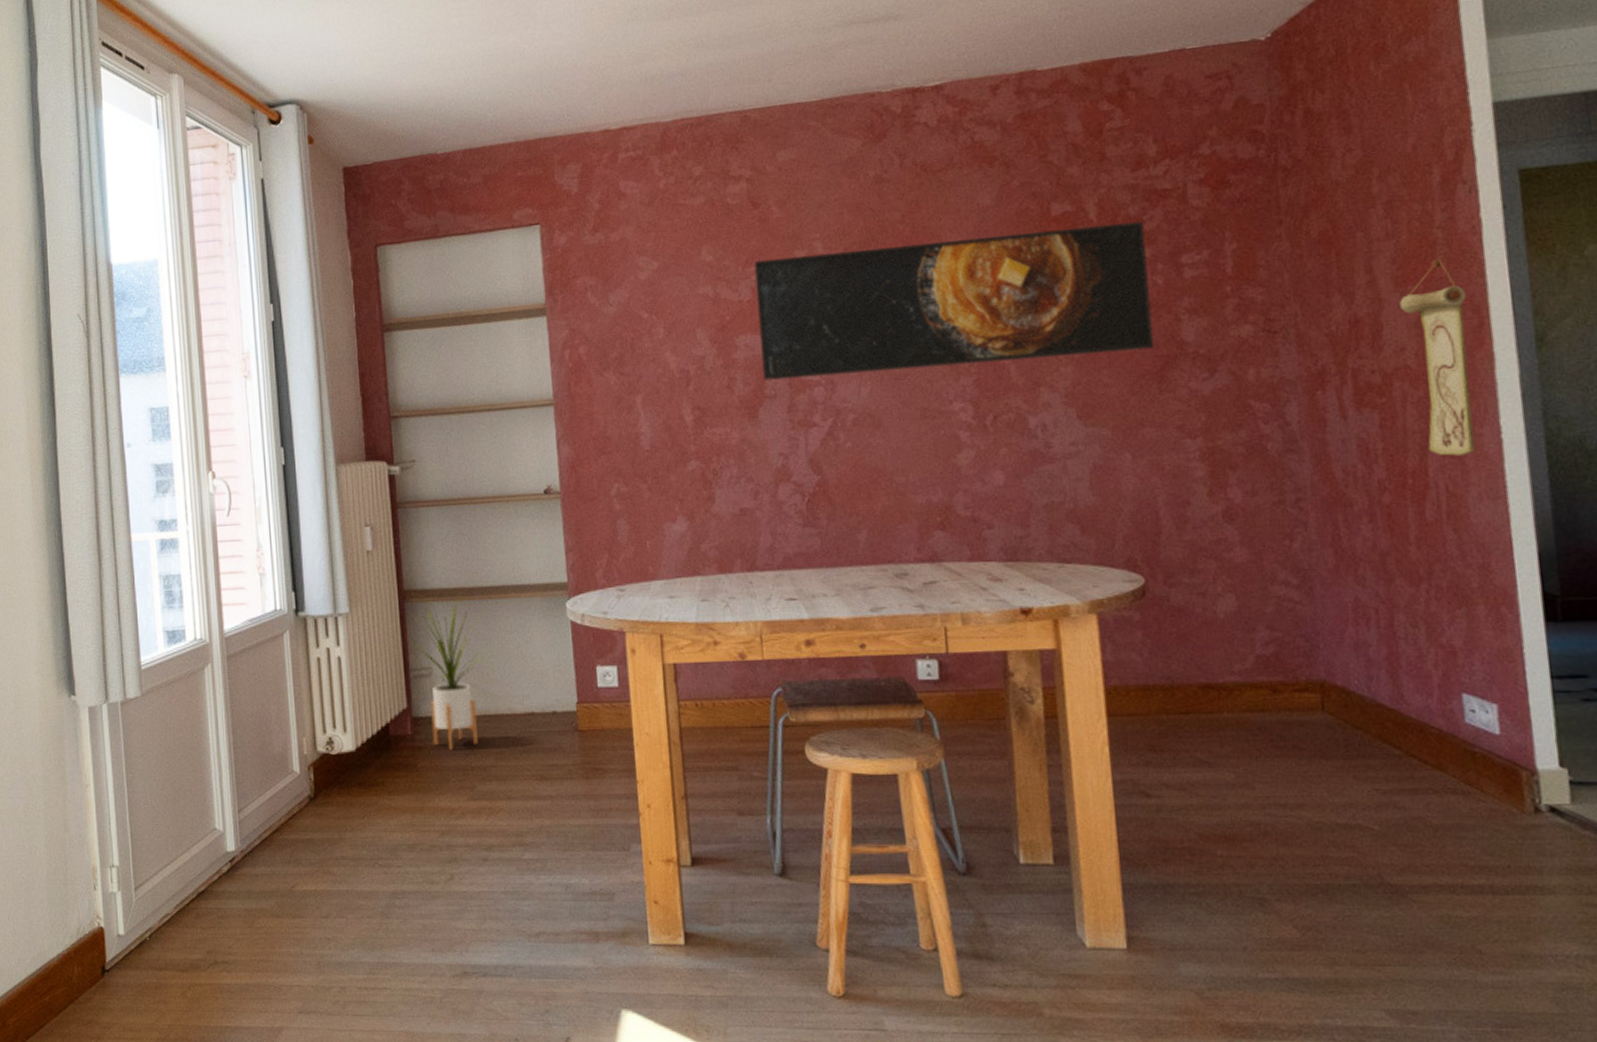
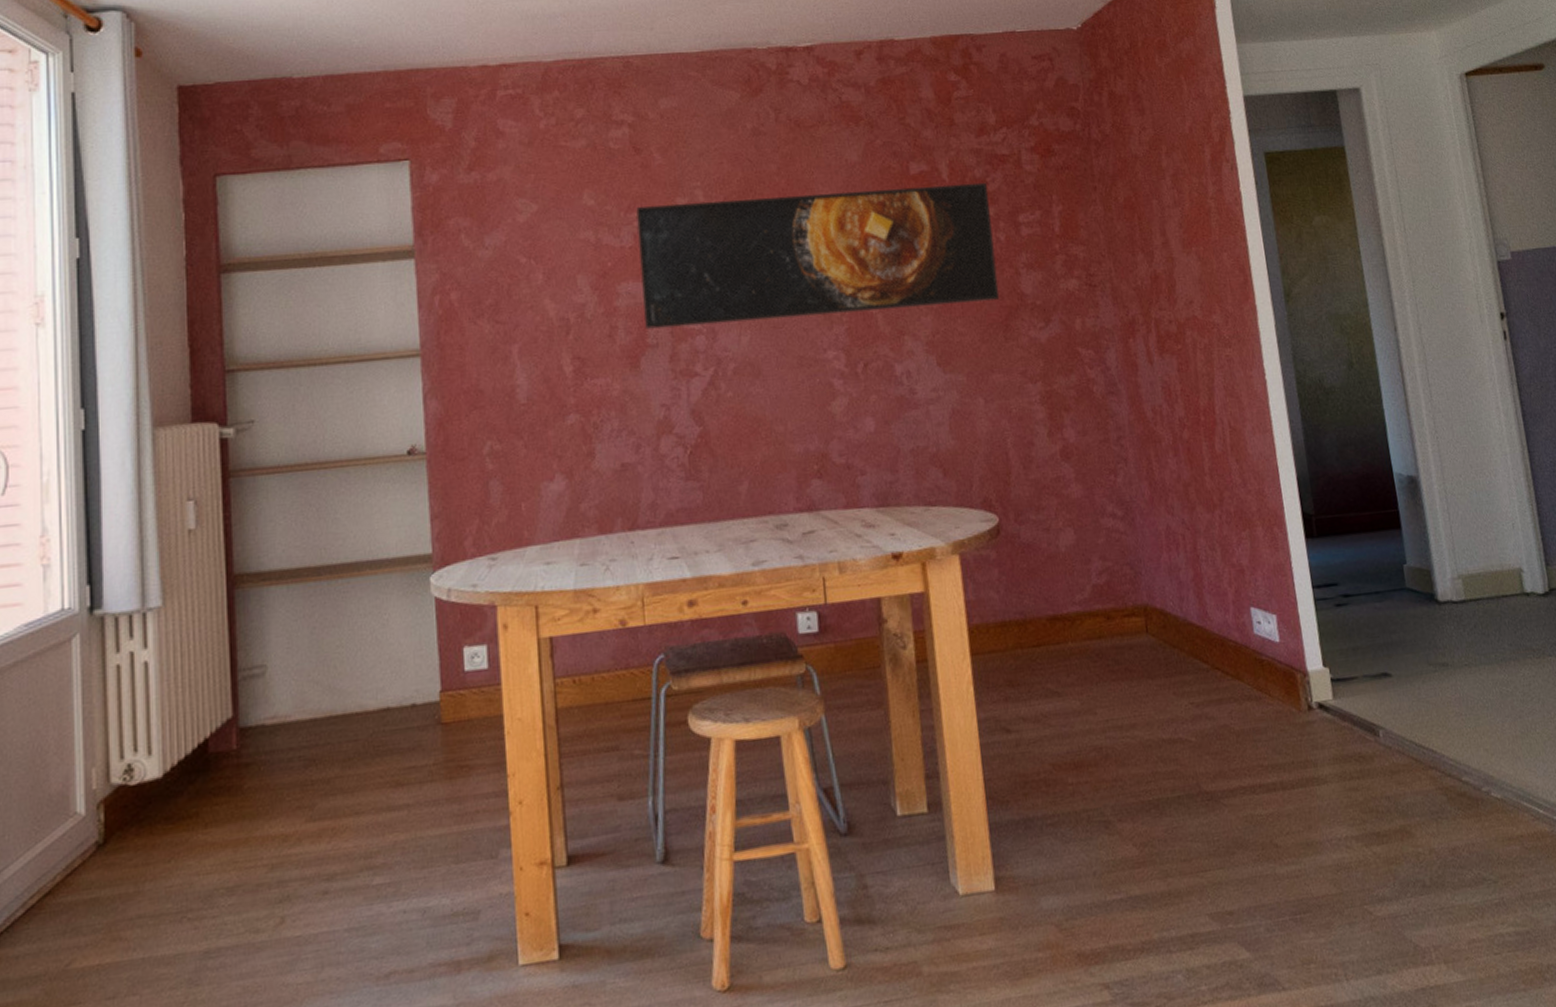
house plant: present [409,594,488,750] -> none [239,575,336,763]
wall scroll: present [1400,258,1476,456] -> none [1187,224,1248,396]

